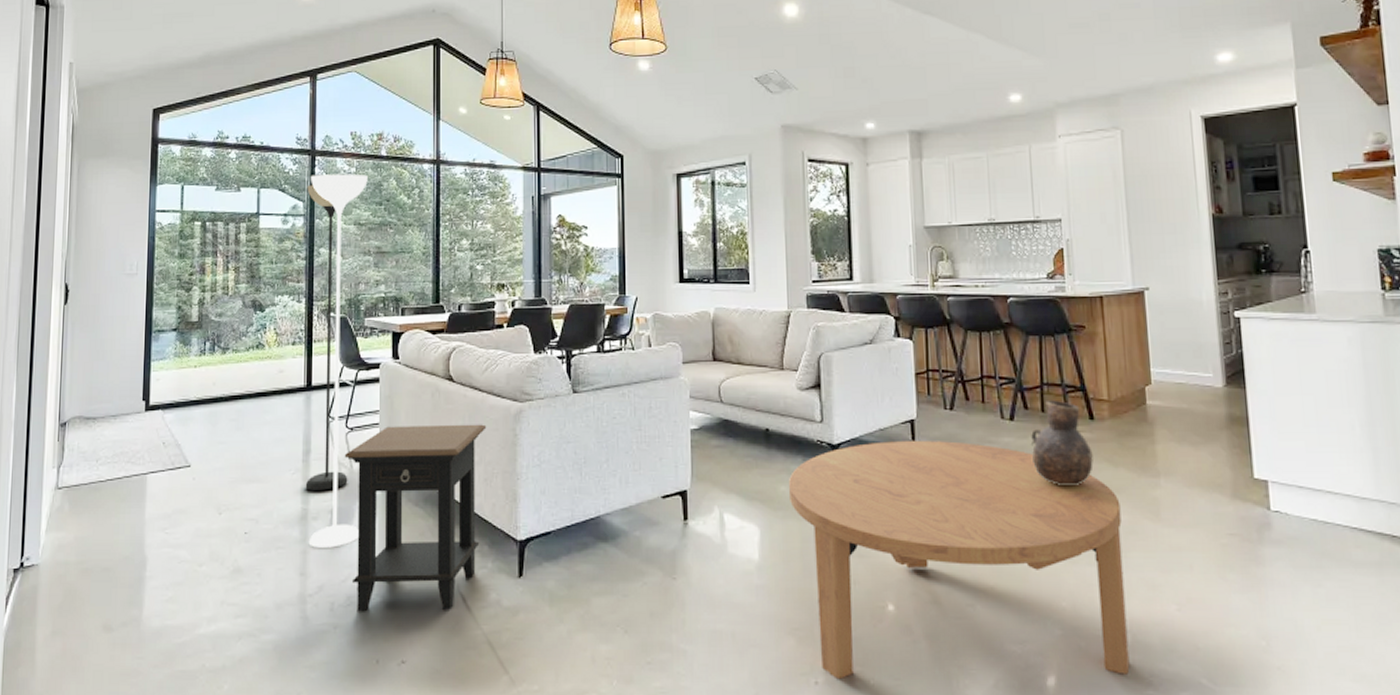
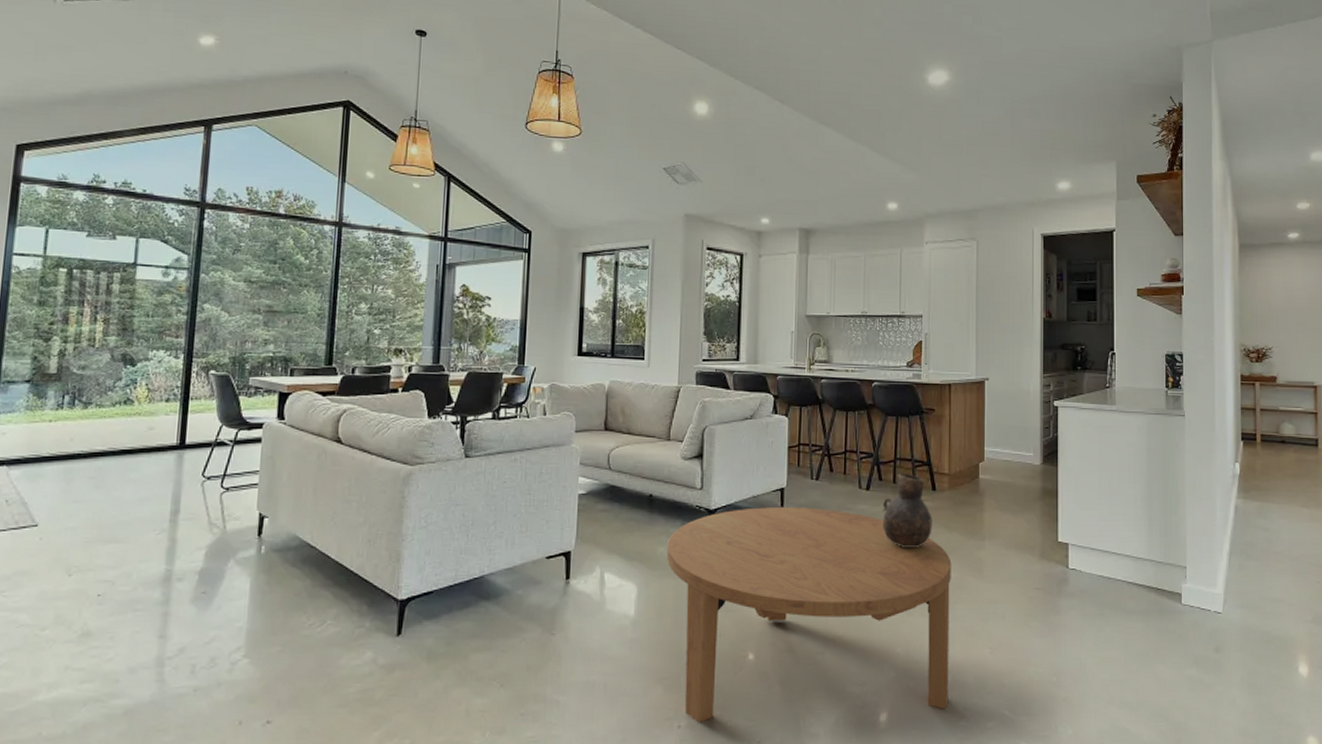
floor lamp: present [305,174,368,548] -> none [171,228,263,609]
side table: present [344,424,487,612] -> none [216,486,374,674]

